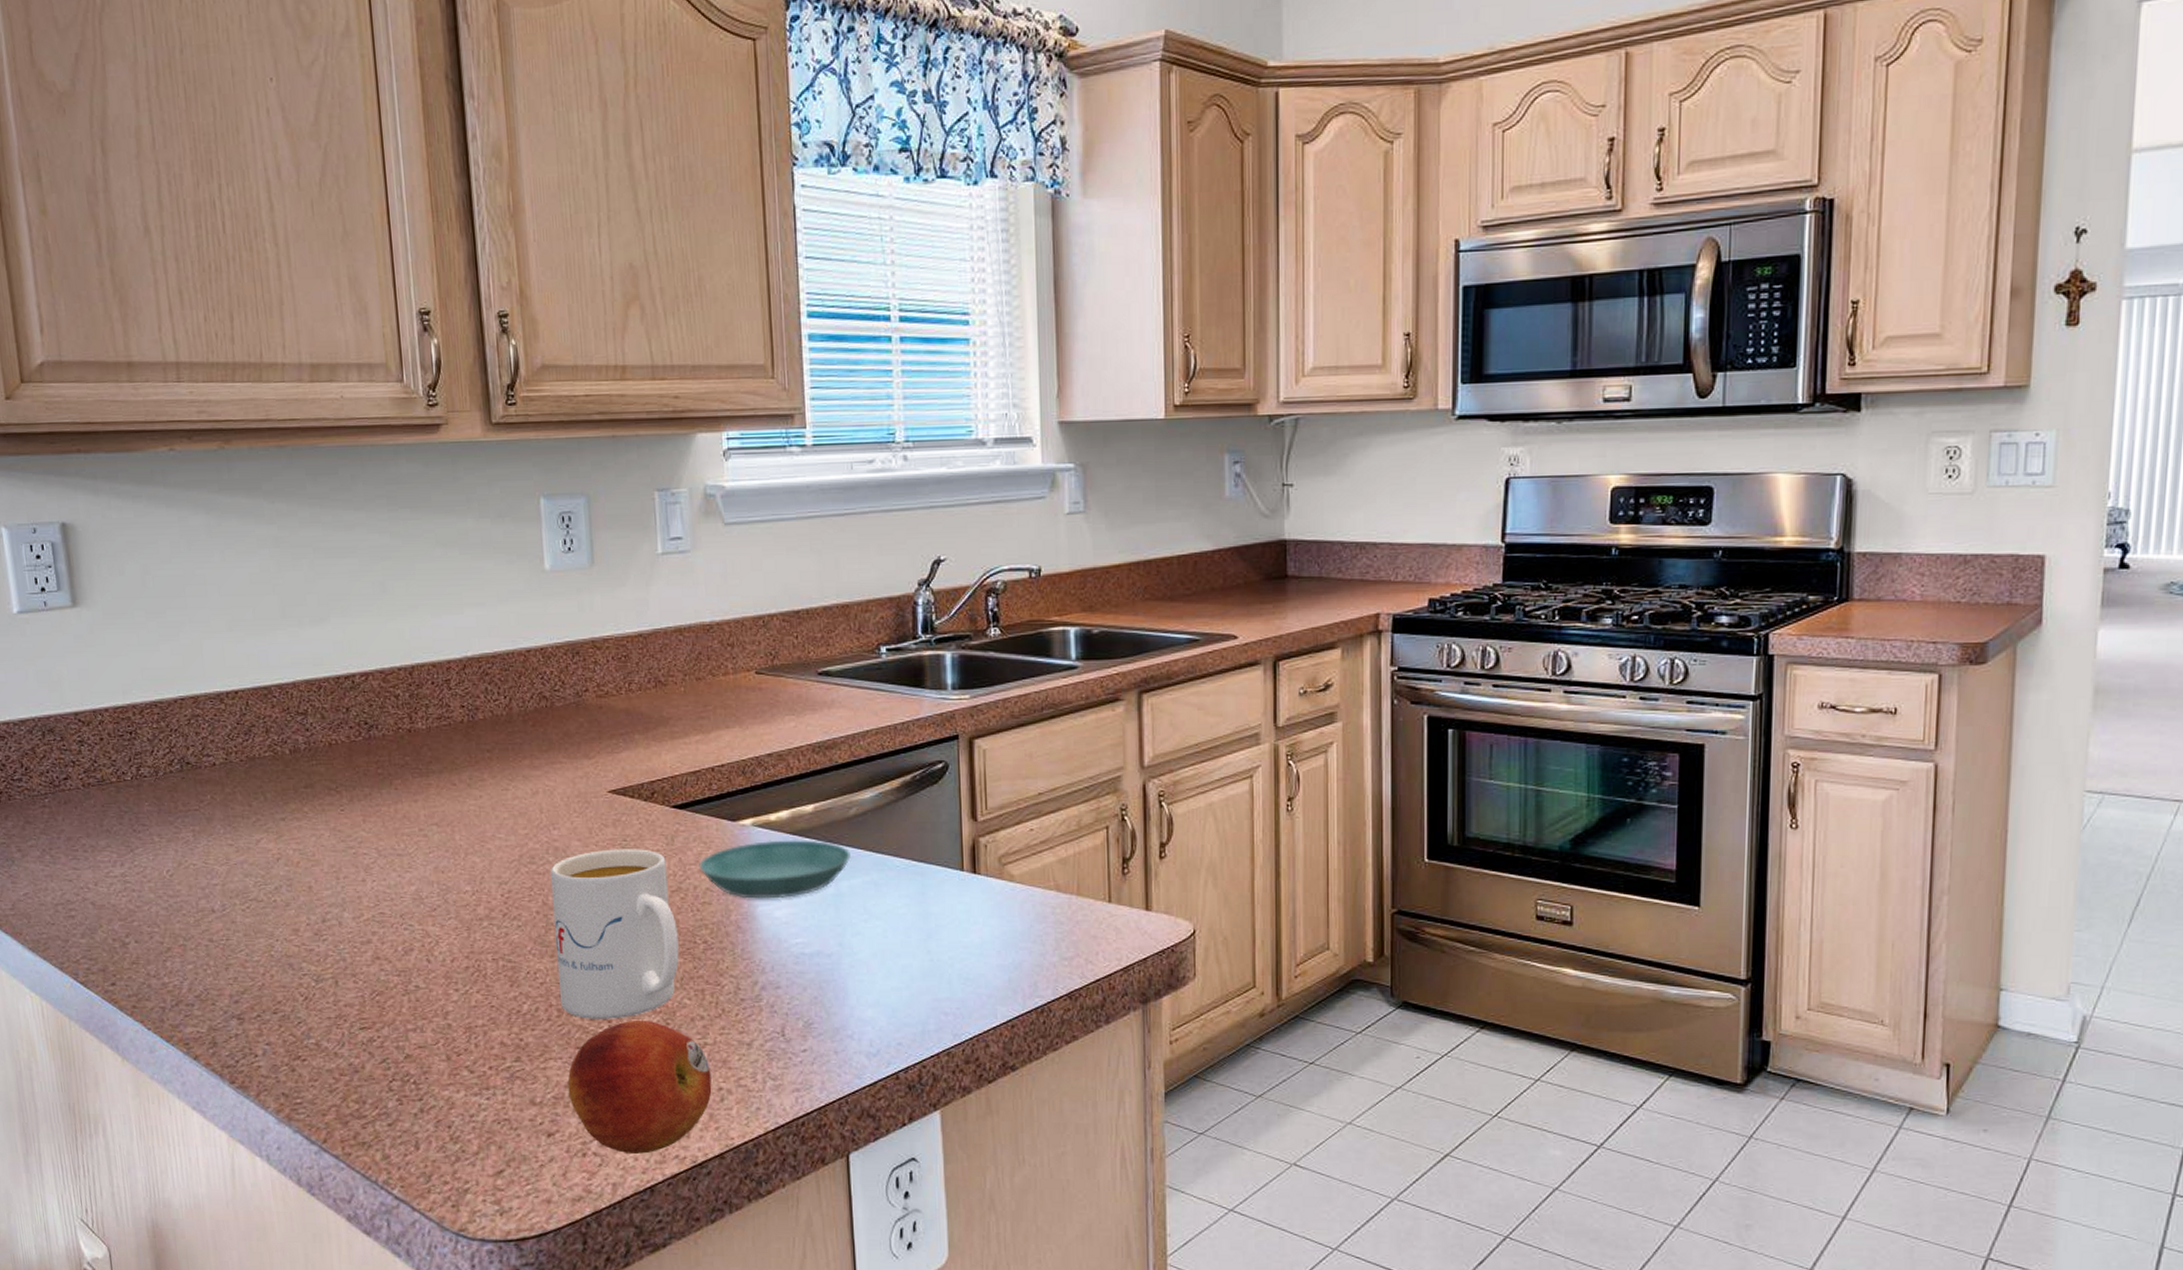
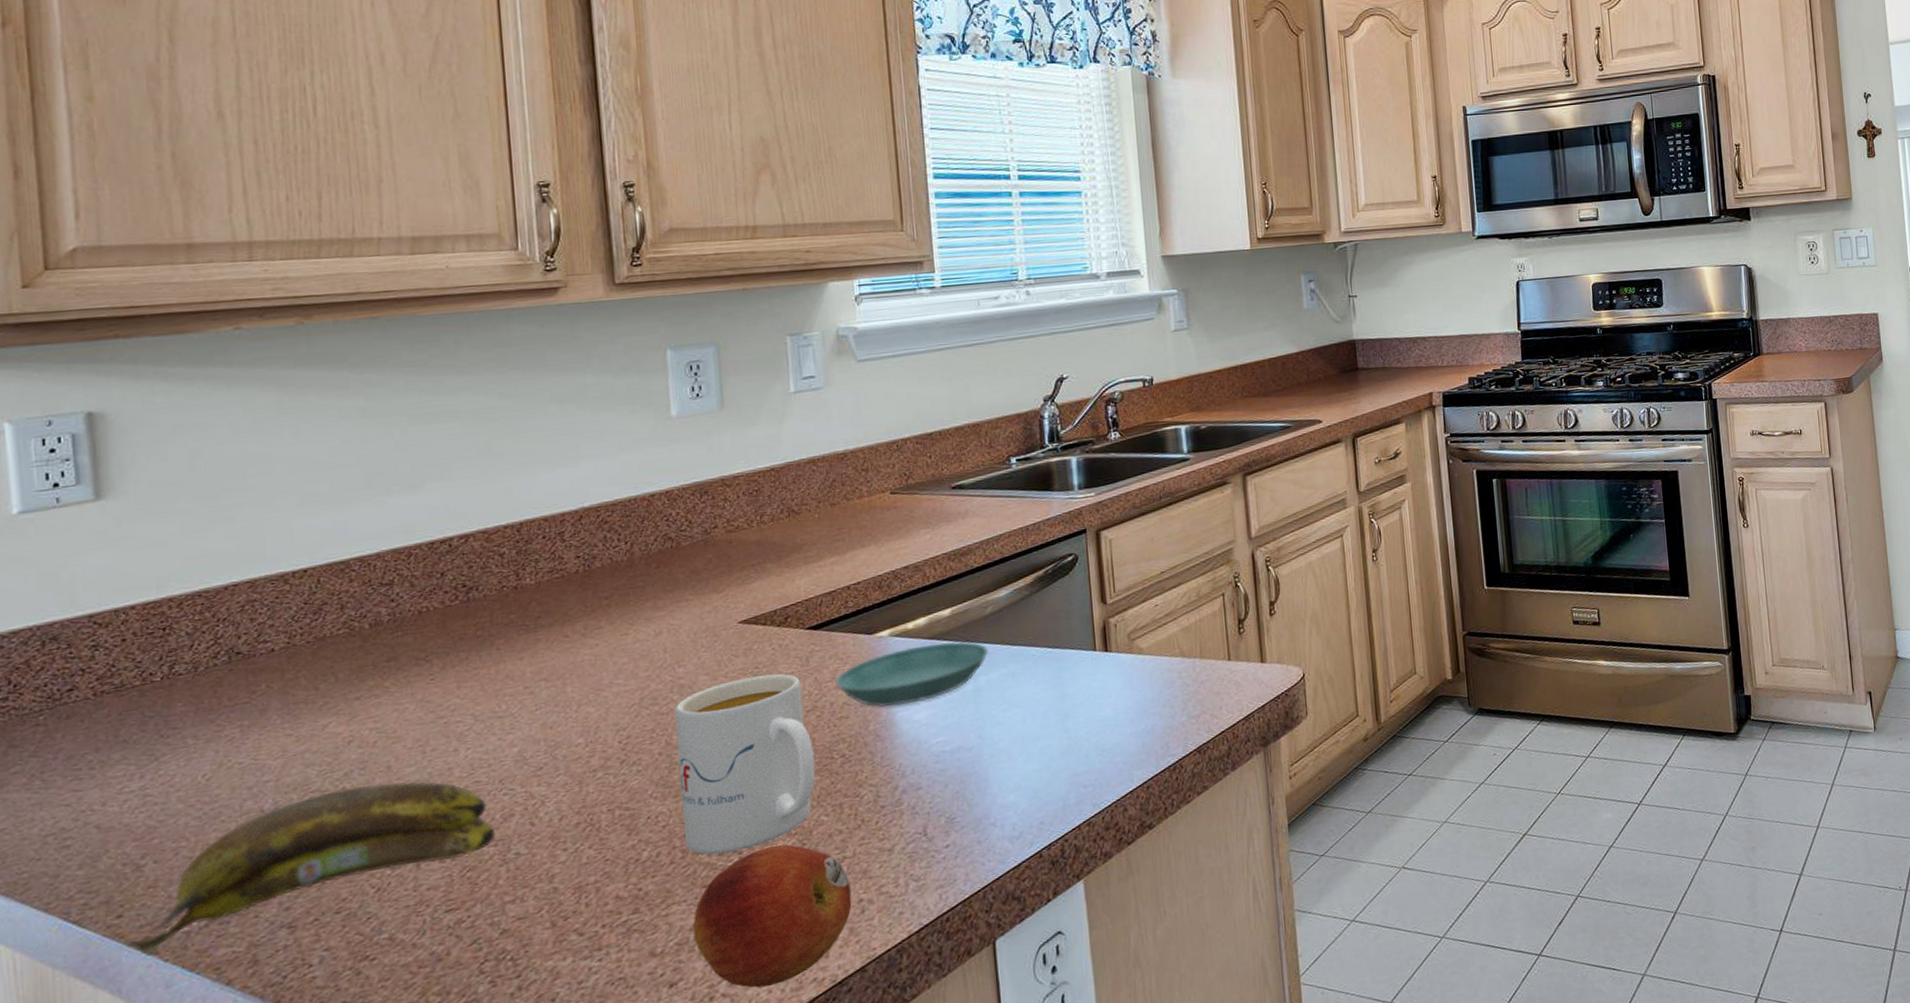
banana: none [121,901,399,1023] -> present [128,782,496,956]

